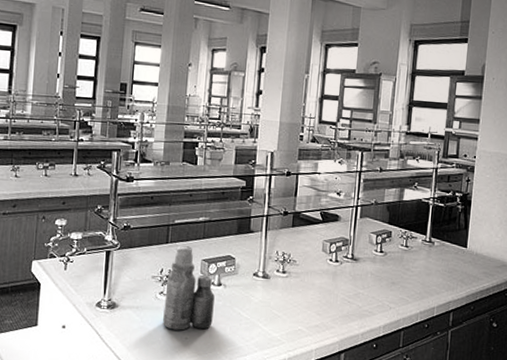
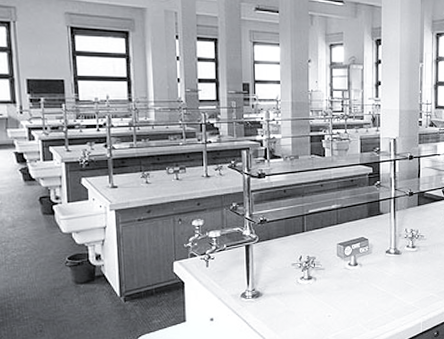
bottle: present [163,246,215,331] -> none [306,233,352,310]

